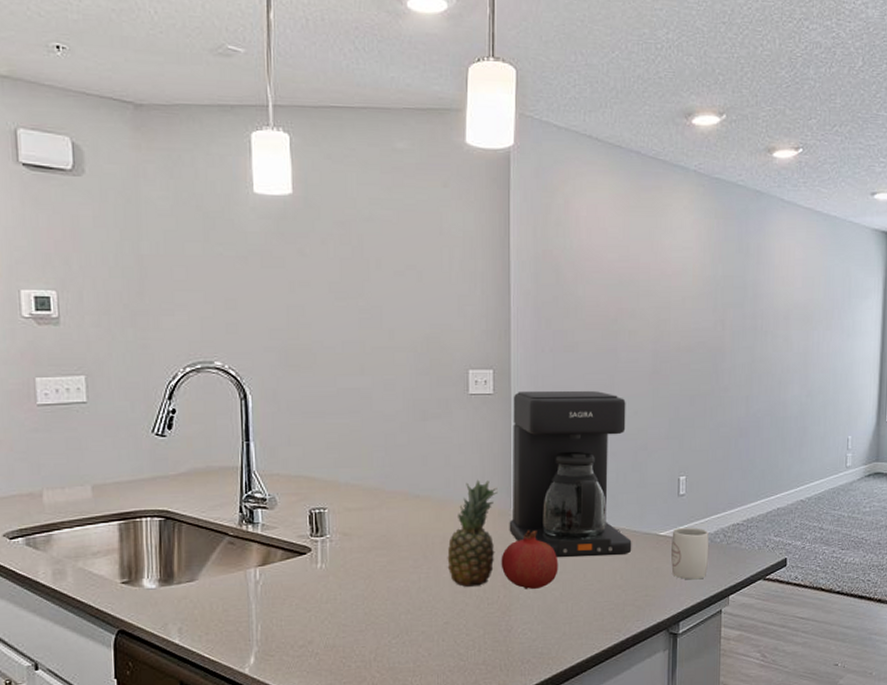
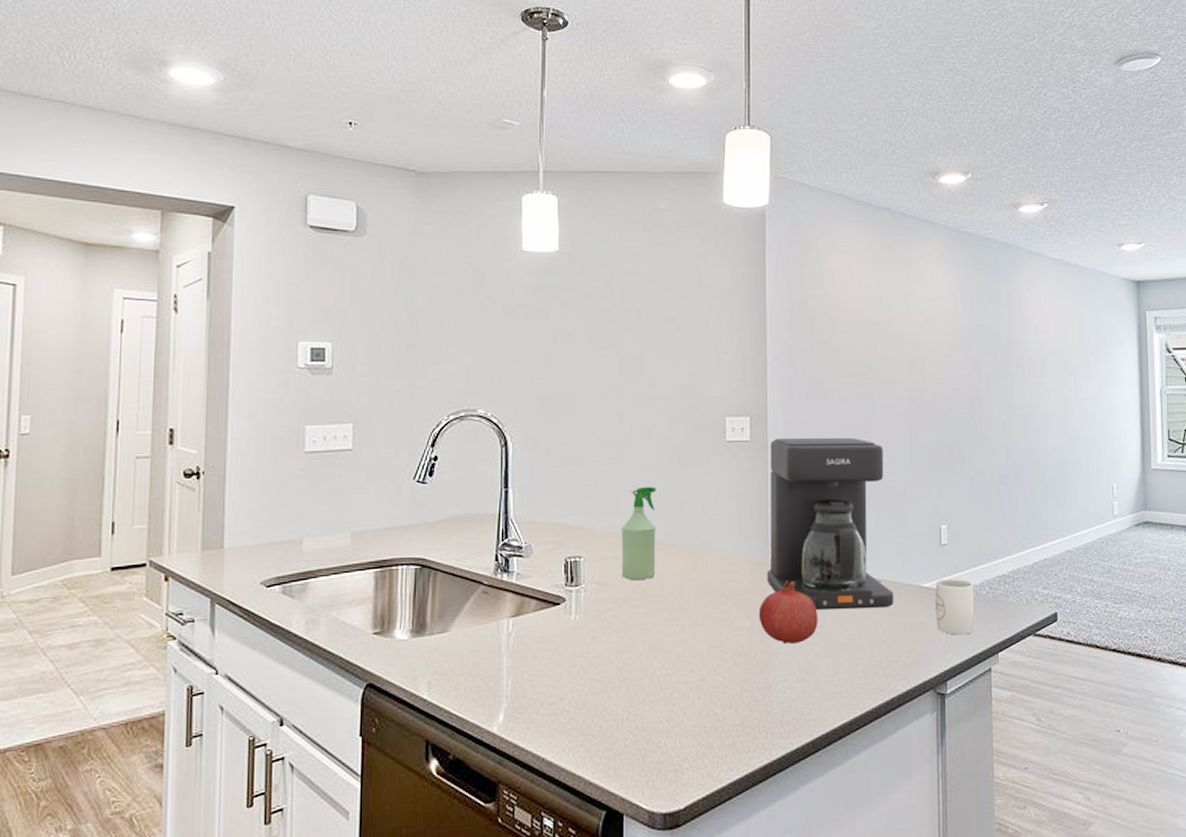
spray bottle: none [365,439,400,530] -> present [621,486,656,579]
fruit: present [447,479,498,587] -> none [703,527,755,640]

